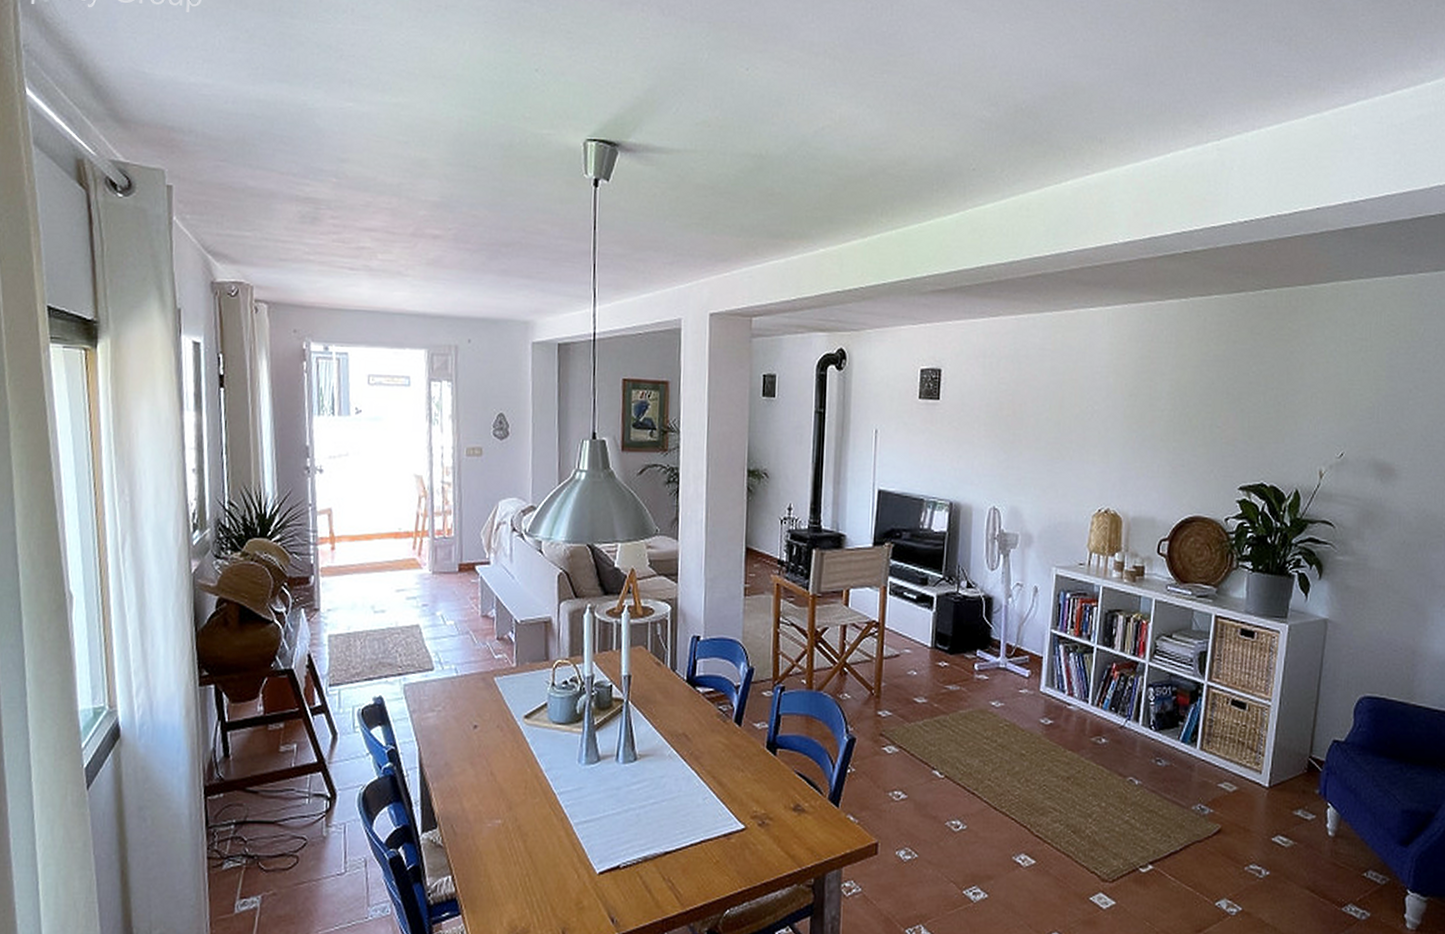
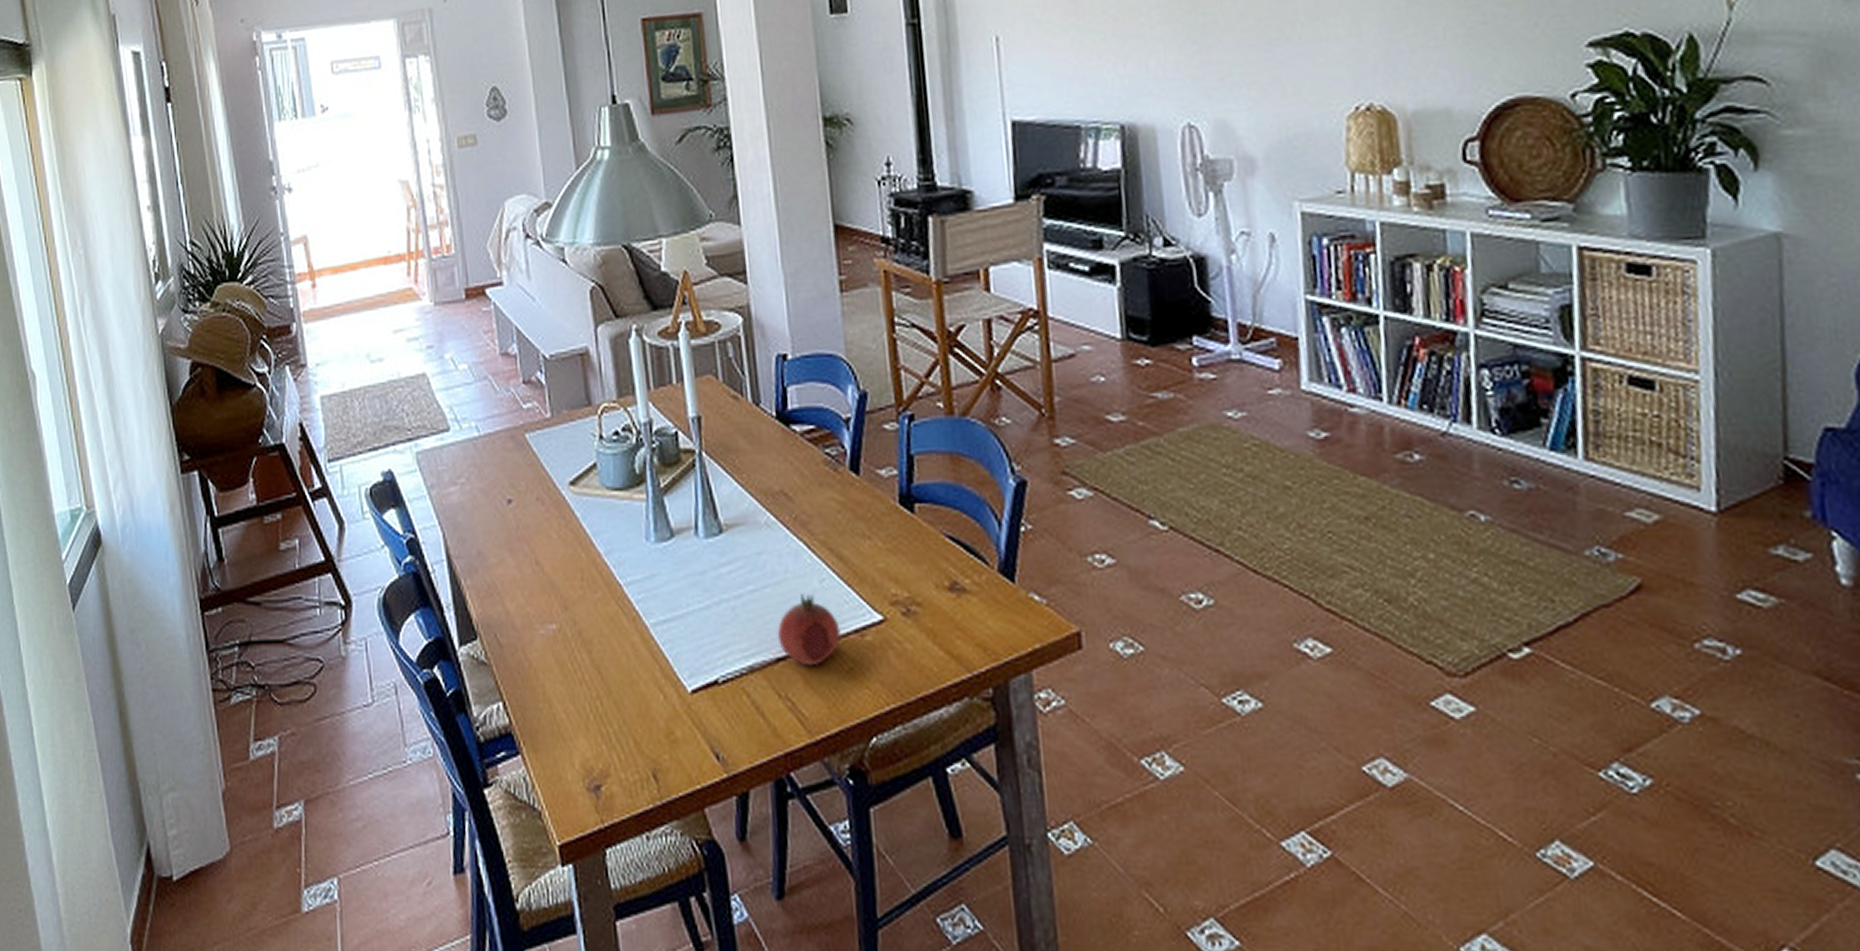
fruit: none [668,807,714,859] -> present [778,593,842,666]

